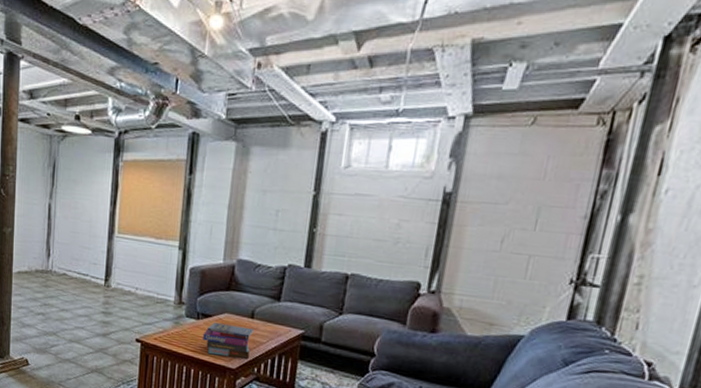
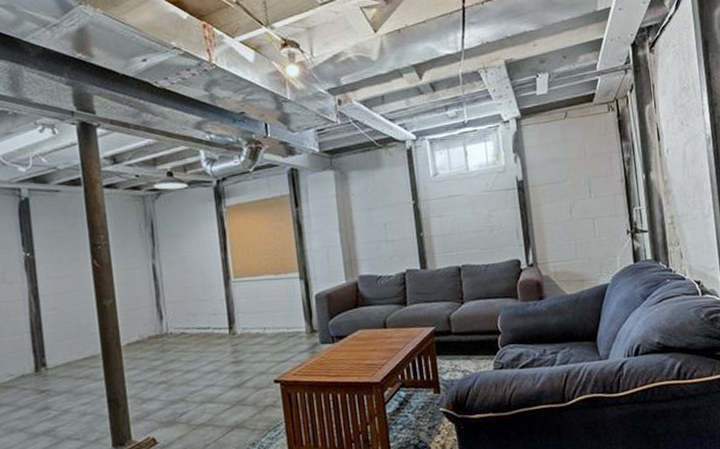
books: present [203,322,255,359] -> none [342,337,391,375]

